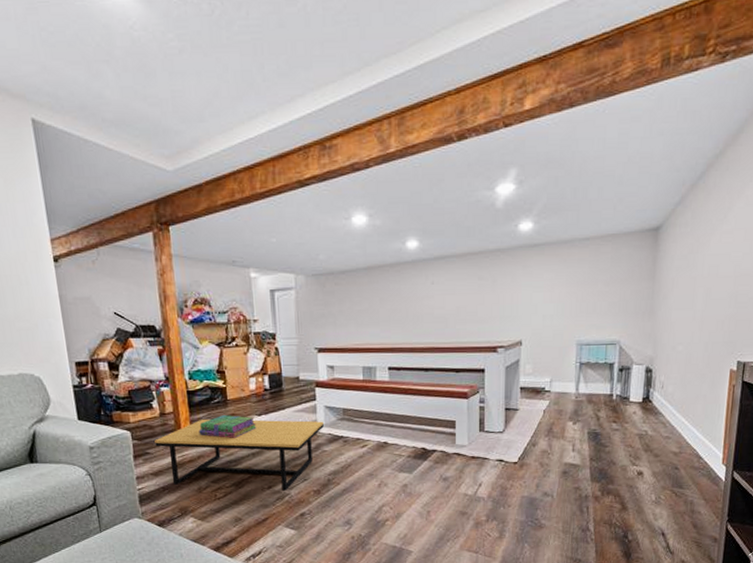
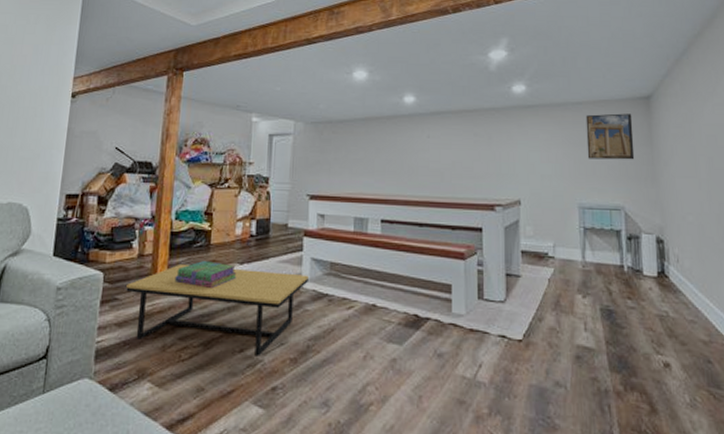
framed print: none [589,247,639,297] -> present [585,113,635,160]

